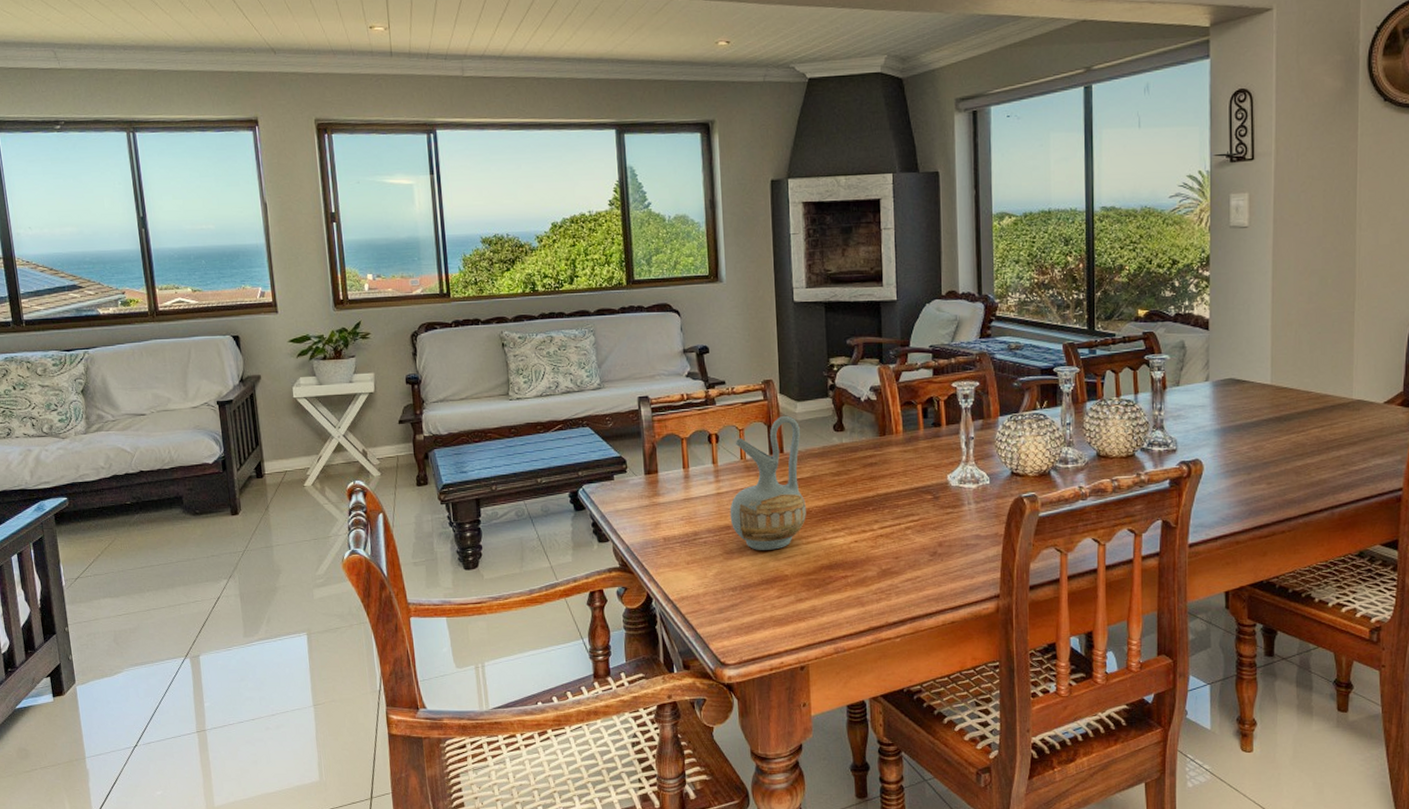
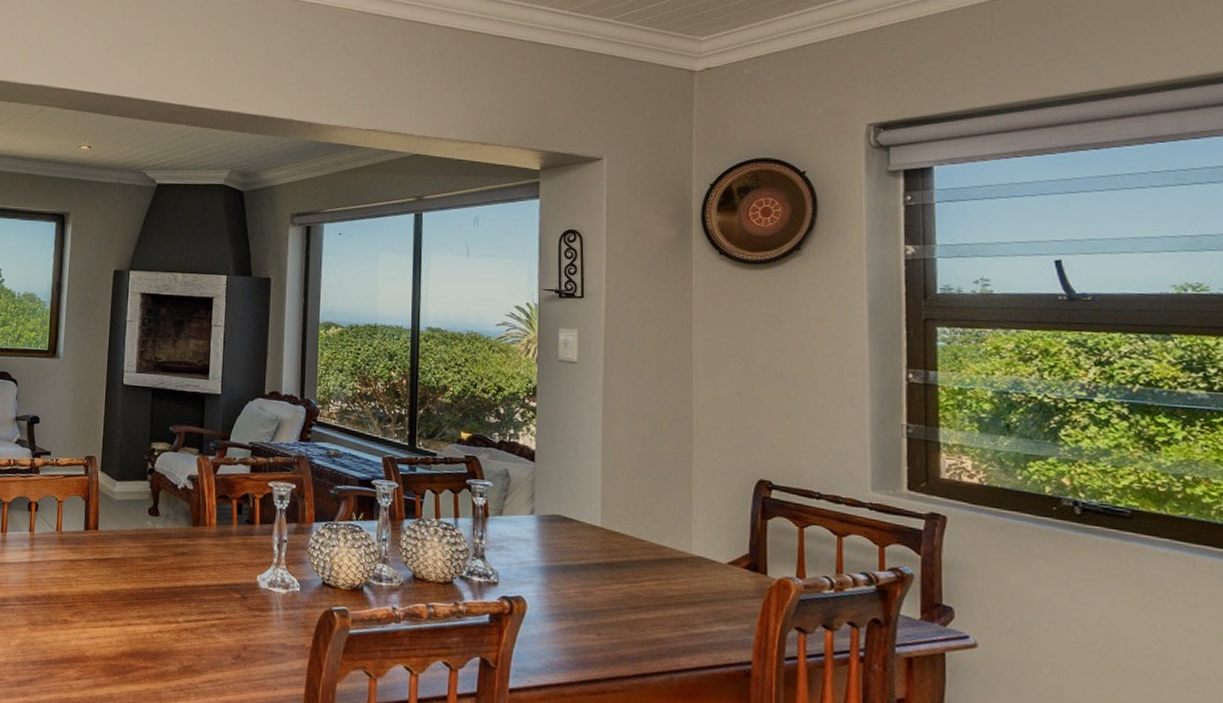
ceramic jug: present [729,416,806,550] -> none [39,493,116,628]

